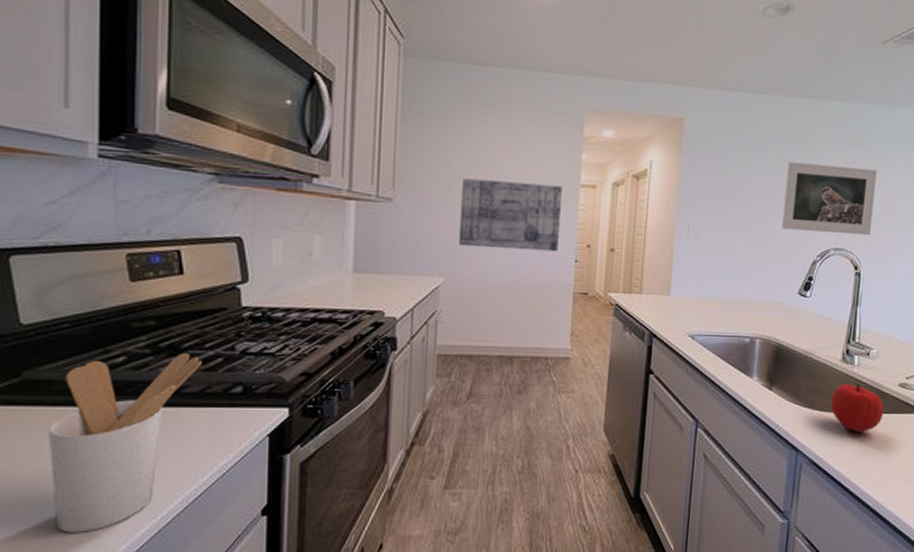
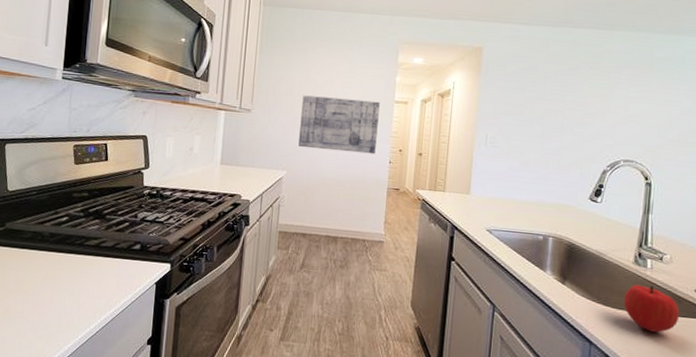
utensil holder: present [48,352,202,533] -> none [16,217,115,342]
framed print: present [781,162,877,236] -> none [571,83,665,150]

